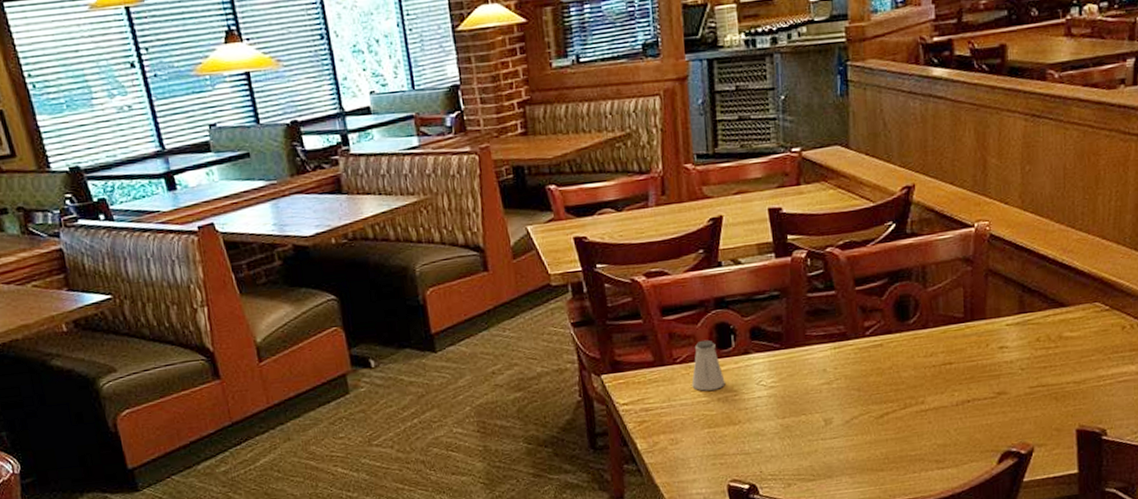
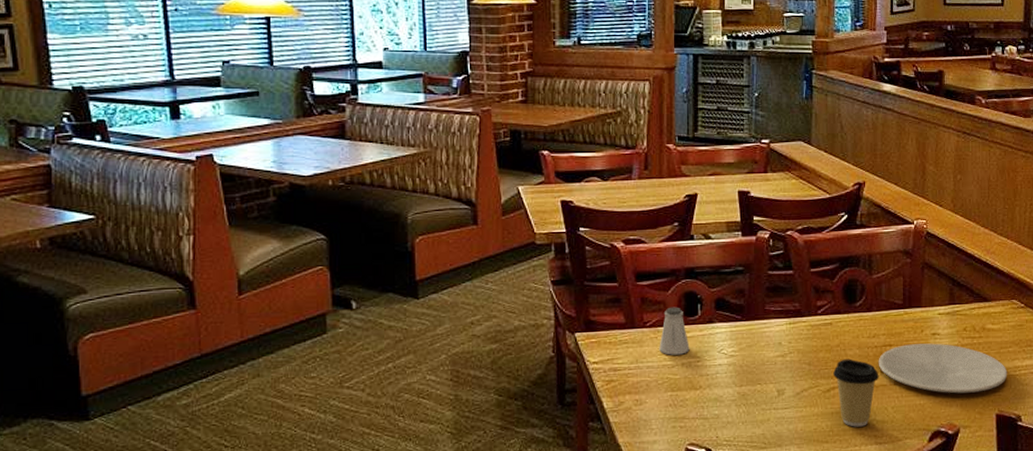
coffee cup: none [886,381,939,453] -> present [833,358,879,427]
plate: none [937,357,1090,411] -> present [878,343,1008,394]

